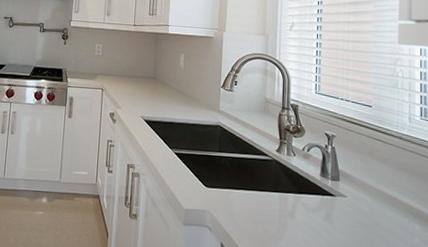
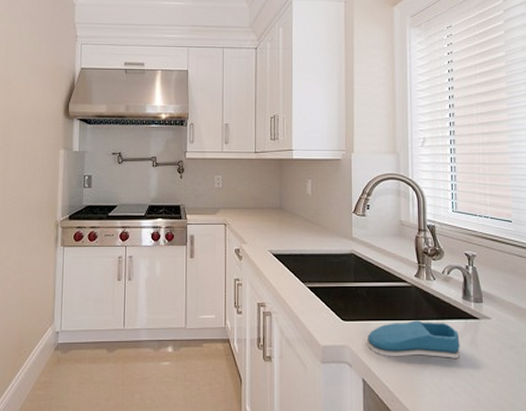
soap dish: none [226,192,316,232] -> present [366,320,460,358]

